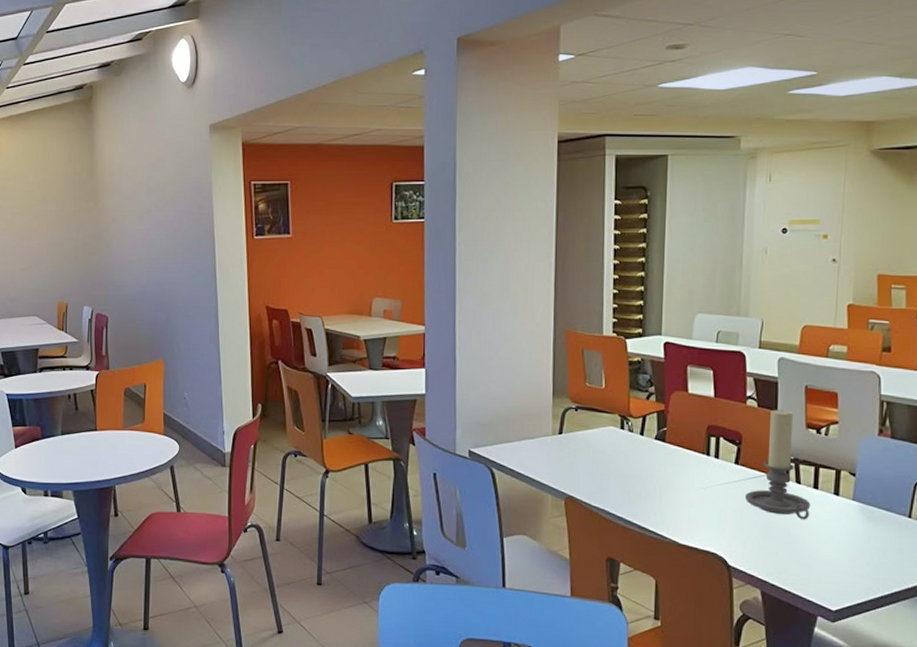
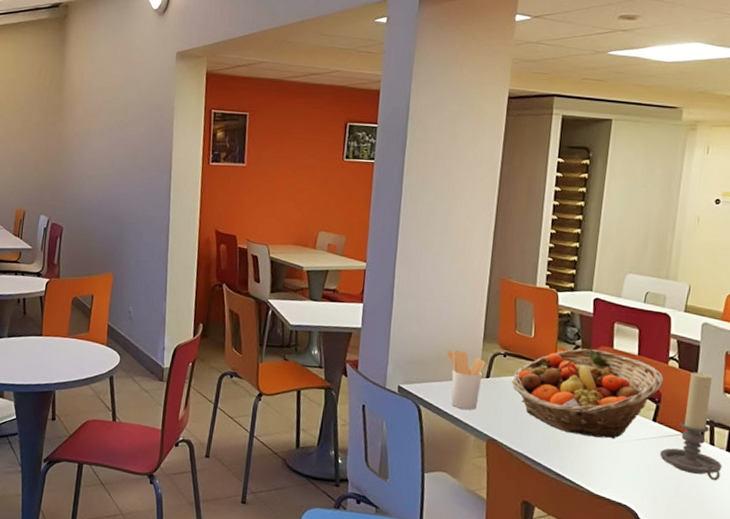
utensil holder: none [516,408,557,469] -> present [447,349,486,410]
fruit basket: none [586,394,743,486] -> present [512,348,664,439]

